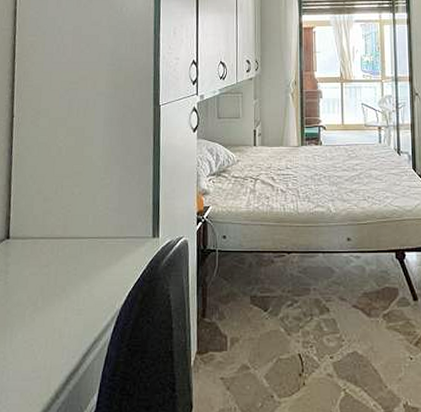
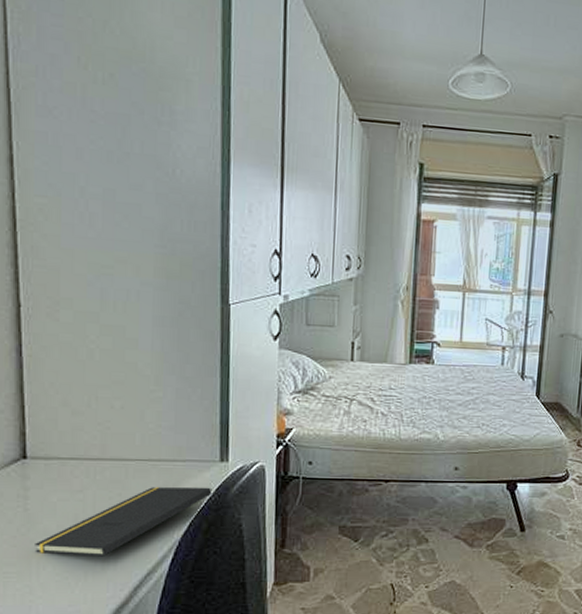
notepad: none [10,260,147,325] -> present [35,486,213,557]

